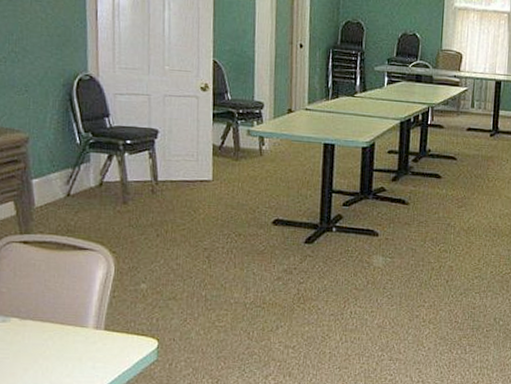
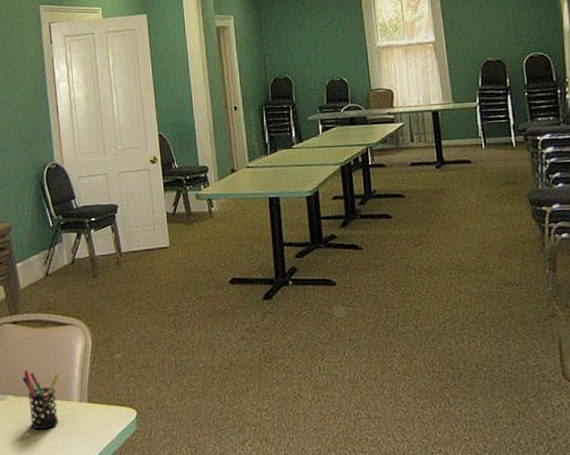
pen holder: none [30,293,75,354] -> present [22,370,60,429]

